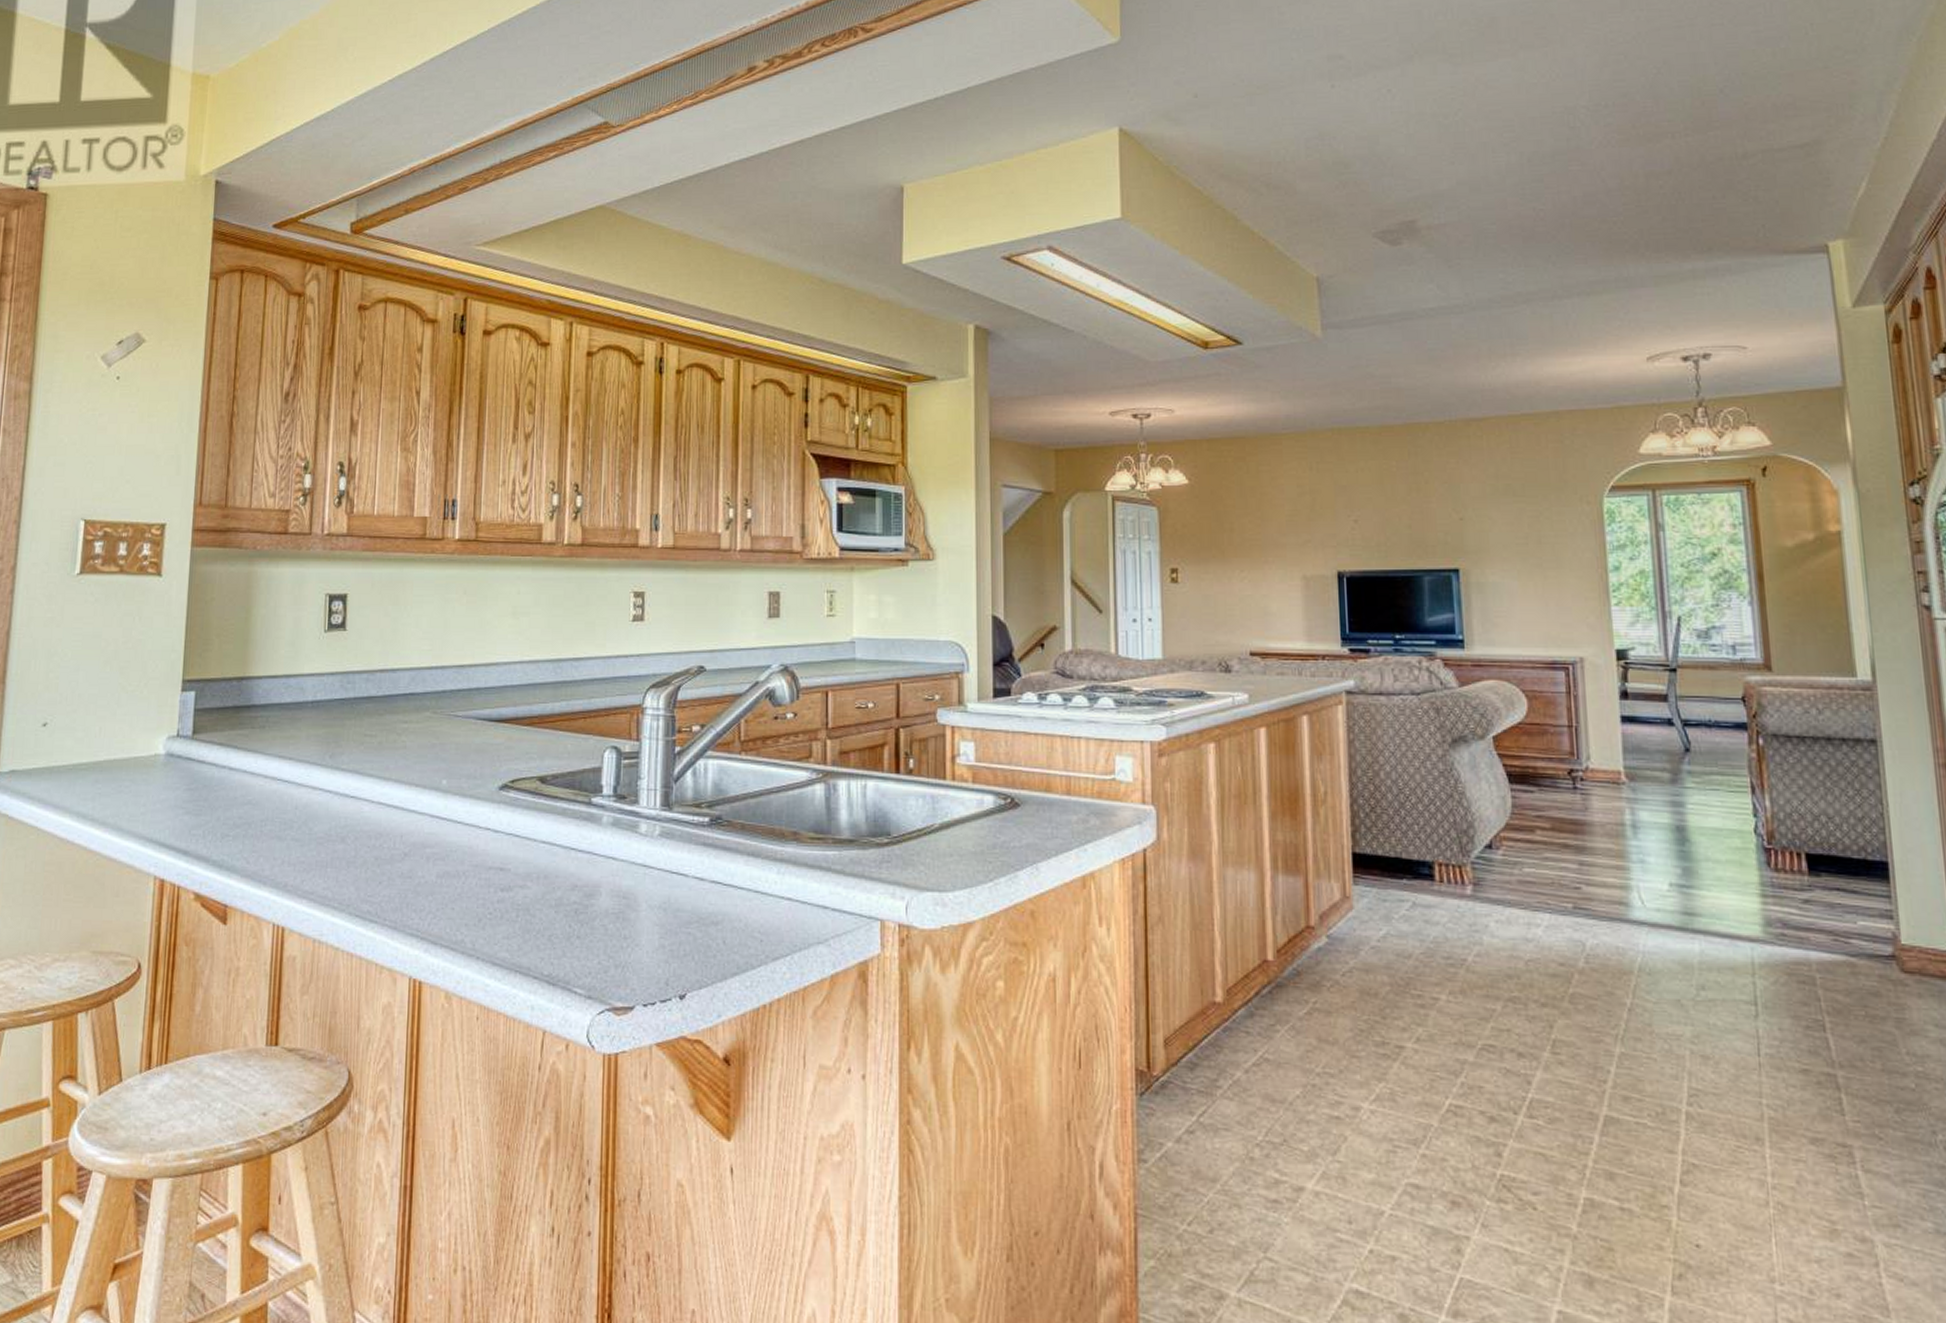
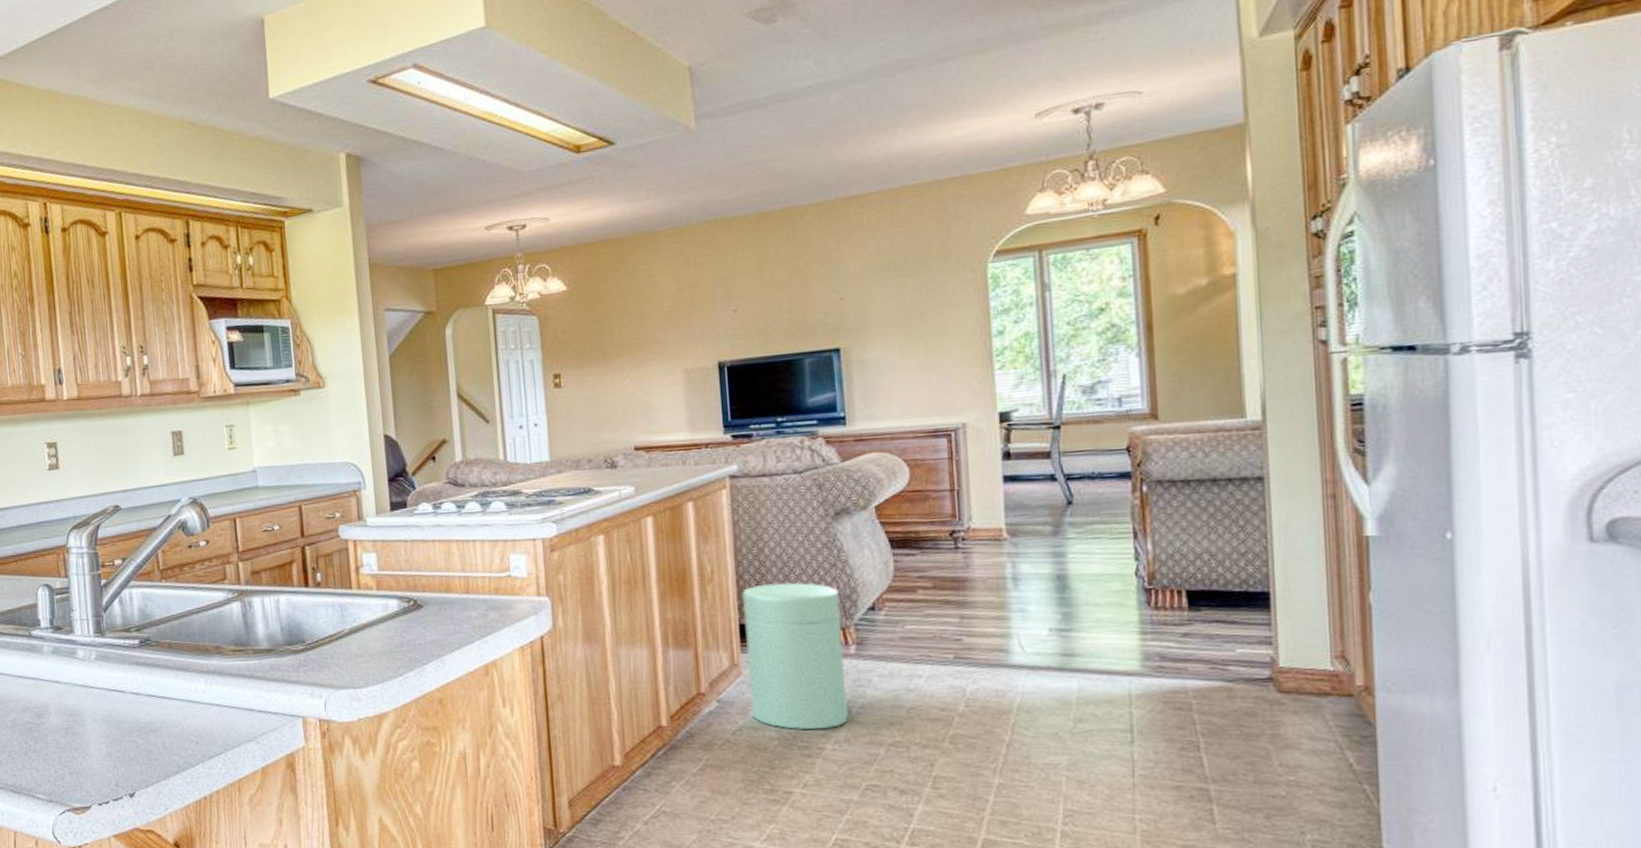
trash can: none [1355,810,1464,977] -> present [741,582,848,730]

